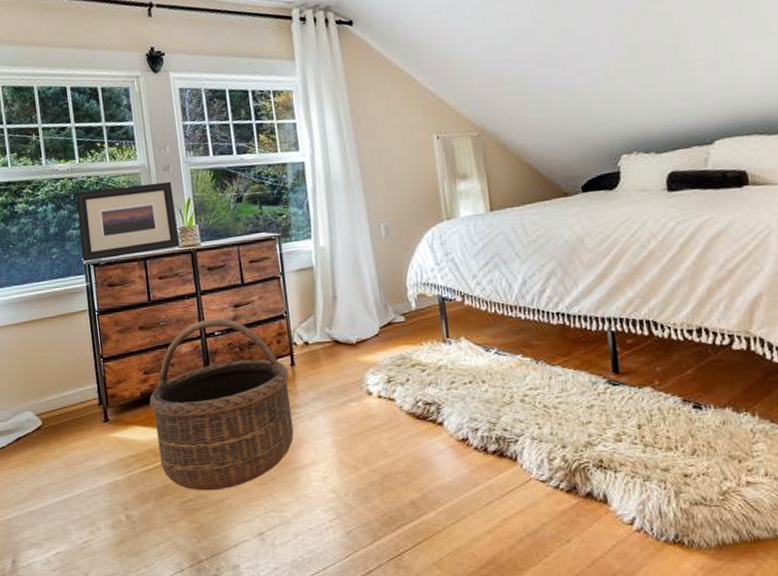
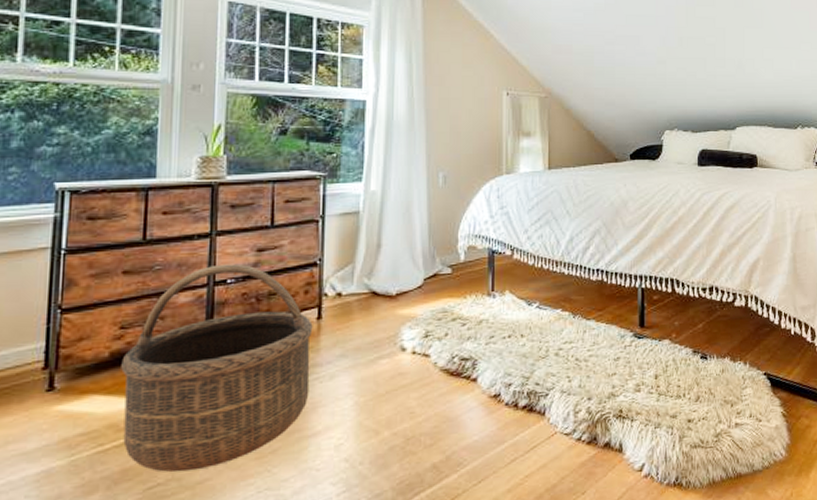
picture frame: present [75,181,180,262] -> none [54,102,200,187]

